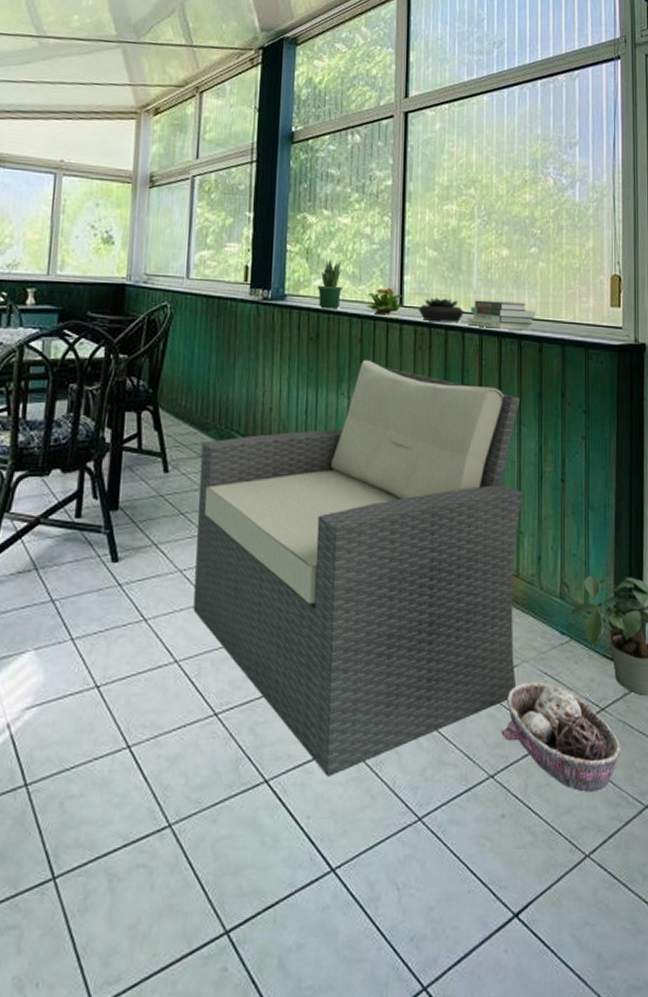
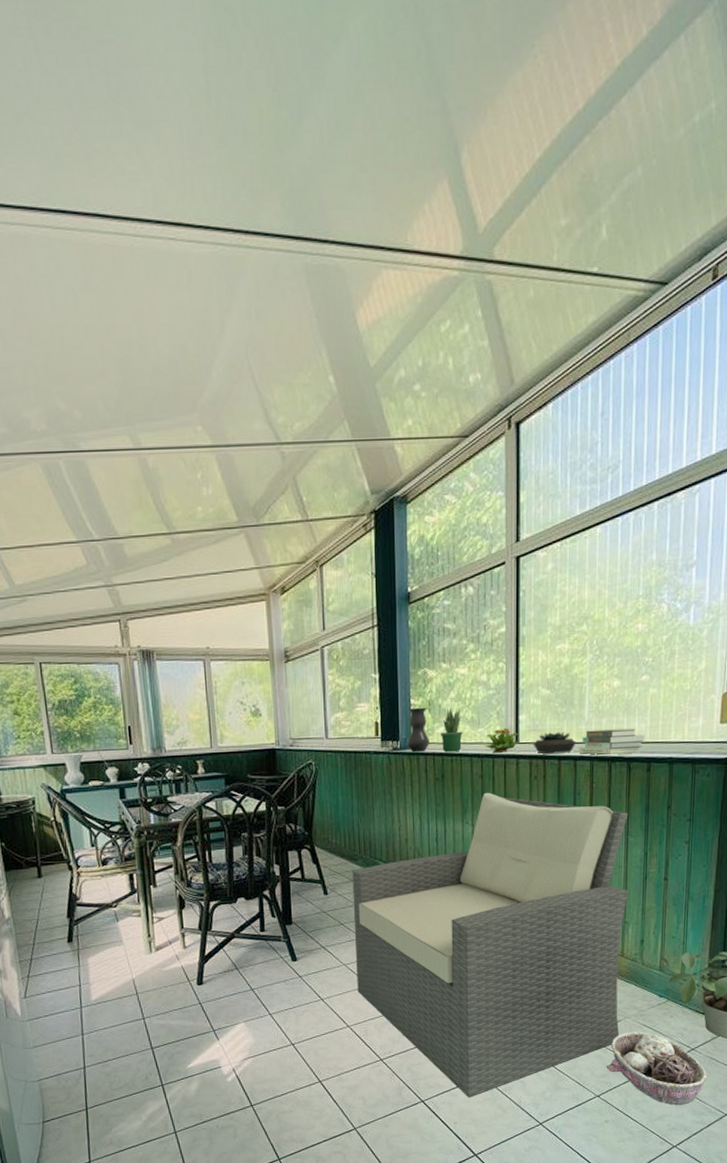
vase: none [280,254,305,306] -> present [407,707,429,753]

